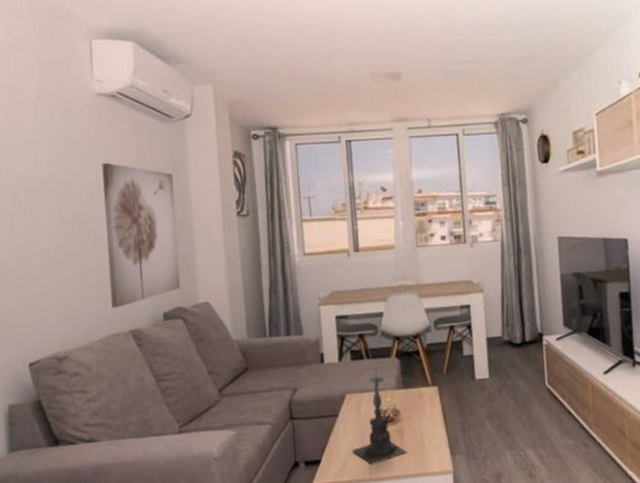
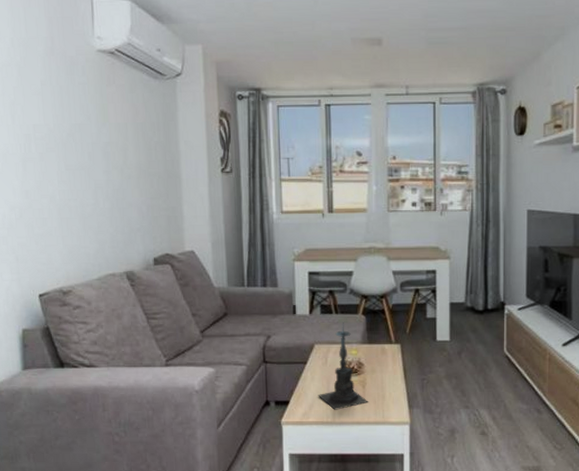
wall art: present [102,162,181,308] -> none [101,116,170,251]

